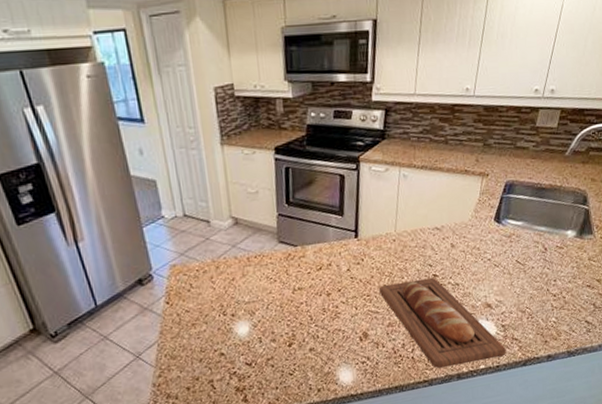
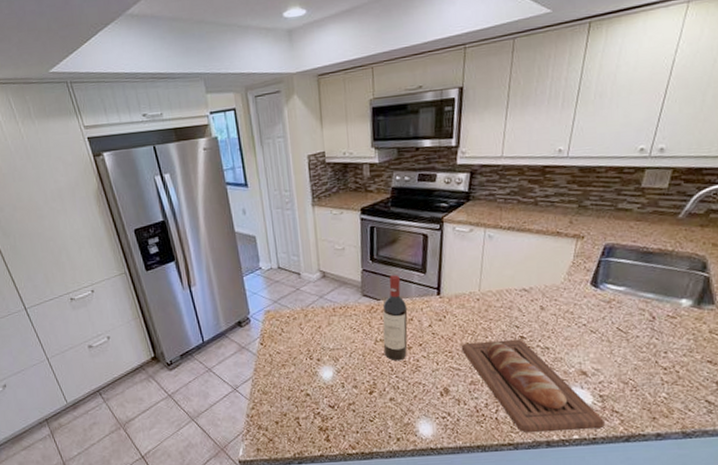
wine bottle: none [300,218,327,310] -> present [382,275,408,361]

